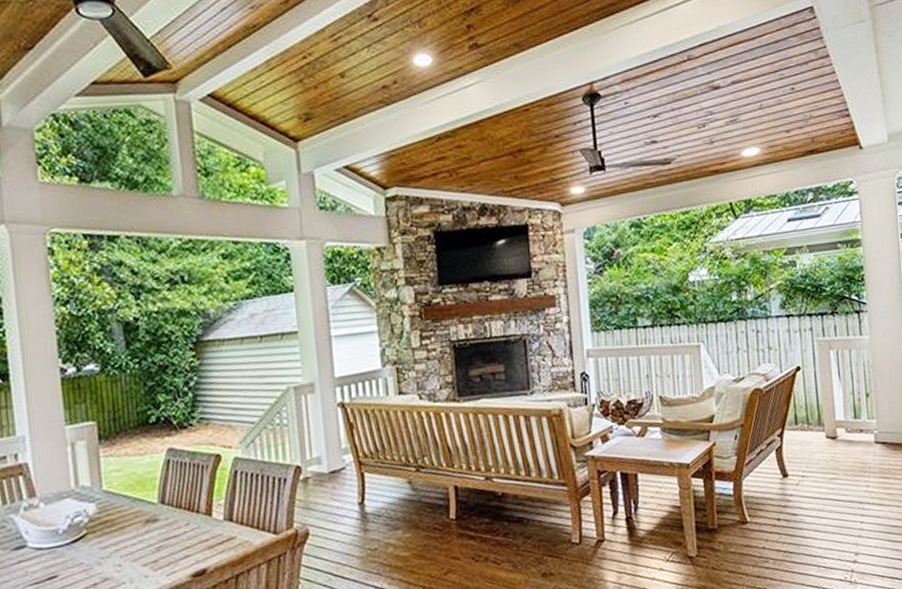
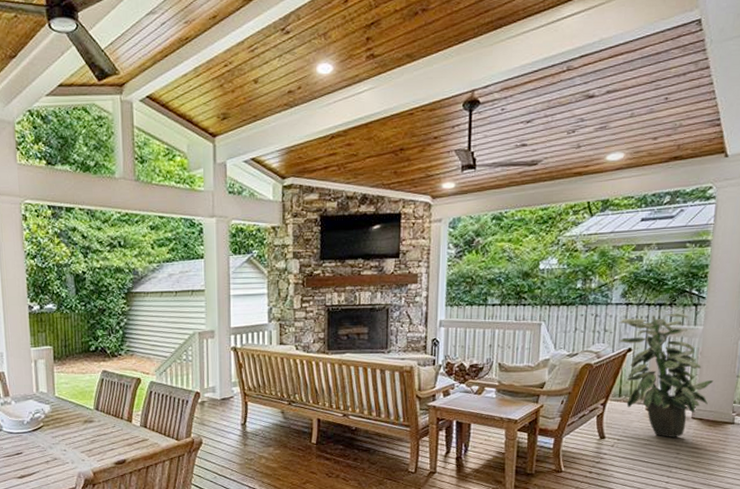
indoor plant: none [781,322,890,468] -> present [618,313,714,437]

